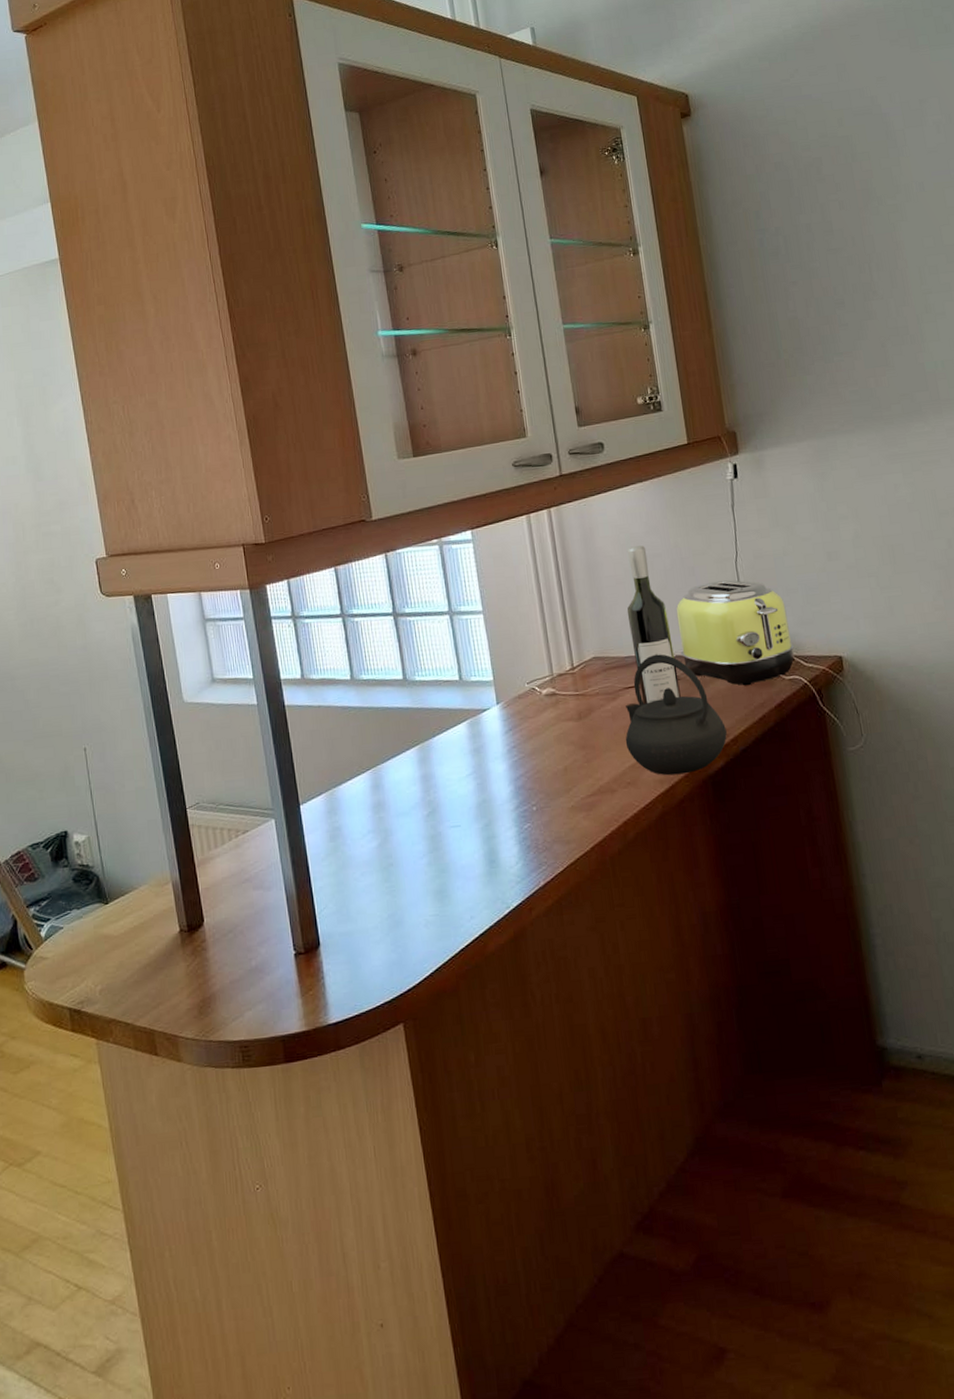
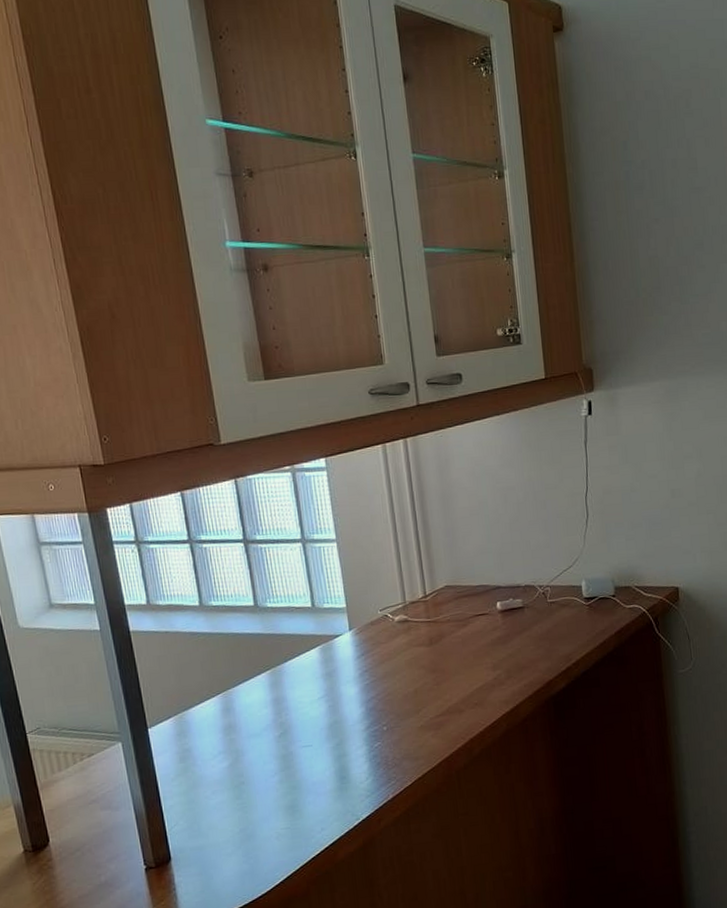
kettle: present [625,654,727,776] -> none [474,583,570,697]
bottle: present [626,545,681,705] -> none [479,478,528,631]
toaster: present [676,579,795,686] -> none [527,513,636,614]

